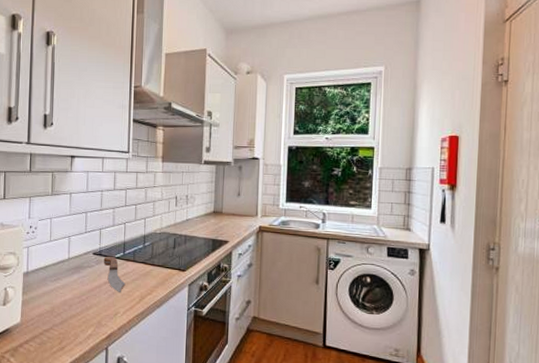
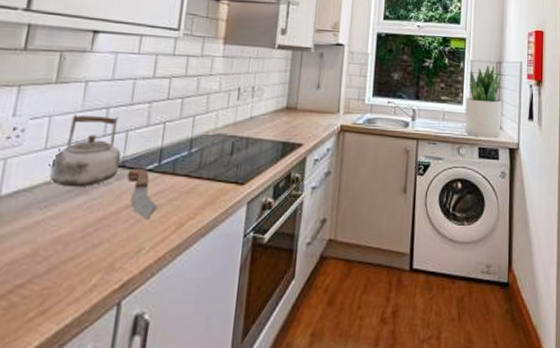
kettle: none [54,217,98,268] -> present [49,114,122,188]
planter: none [373,172,412,240] -> present [465,65,502,139]

